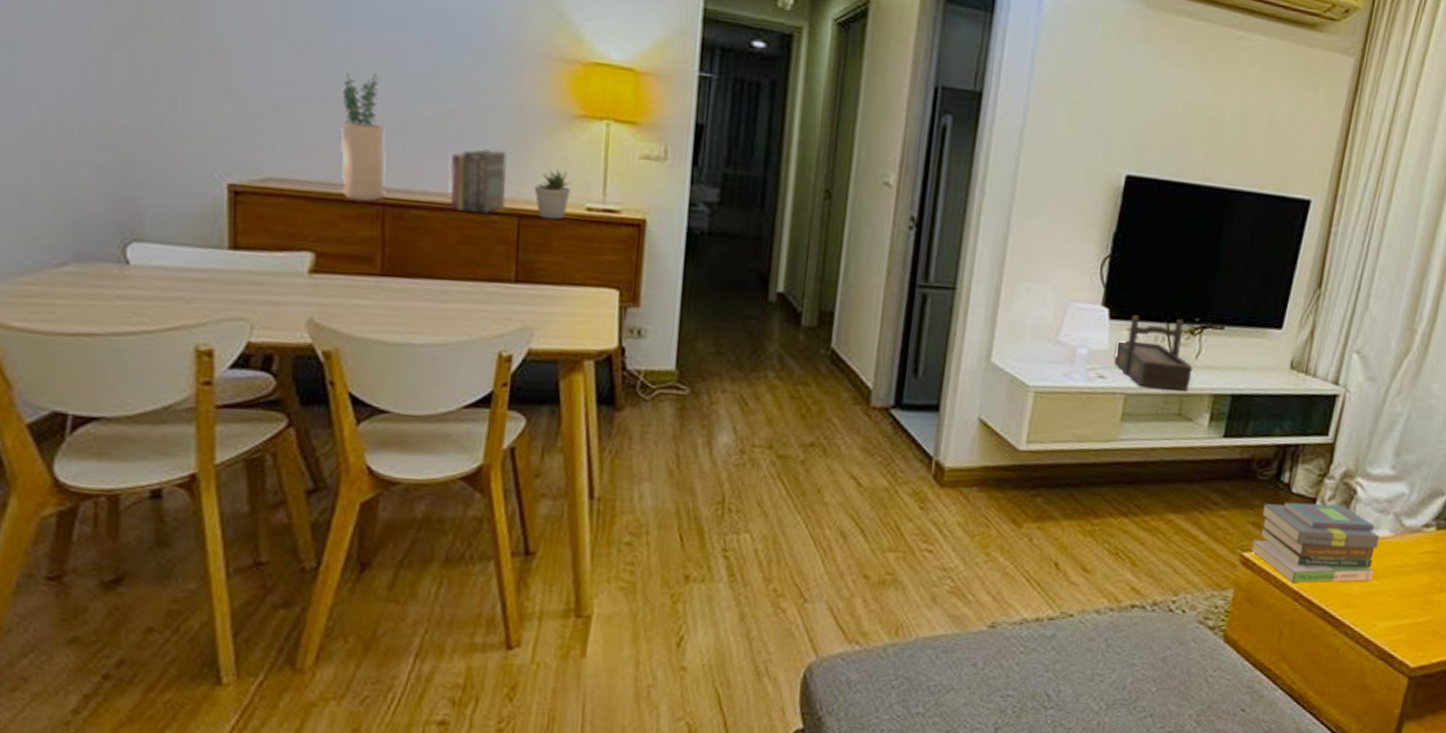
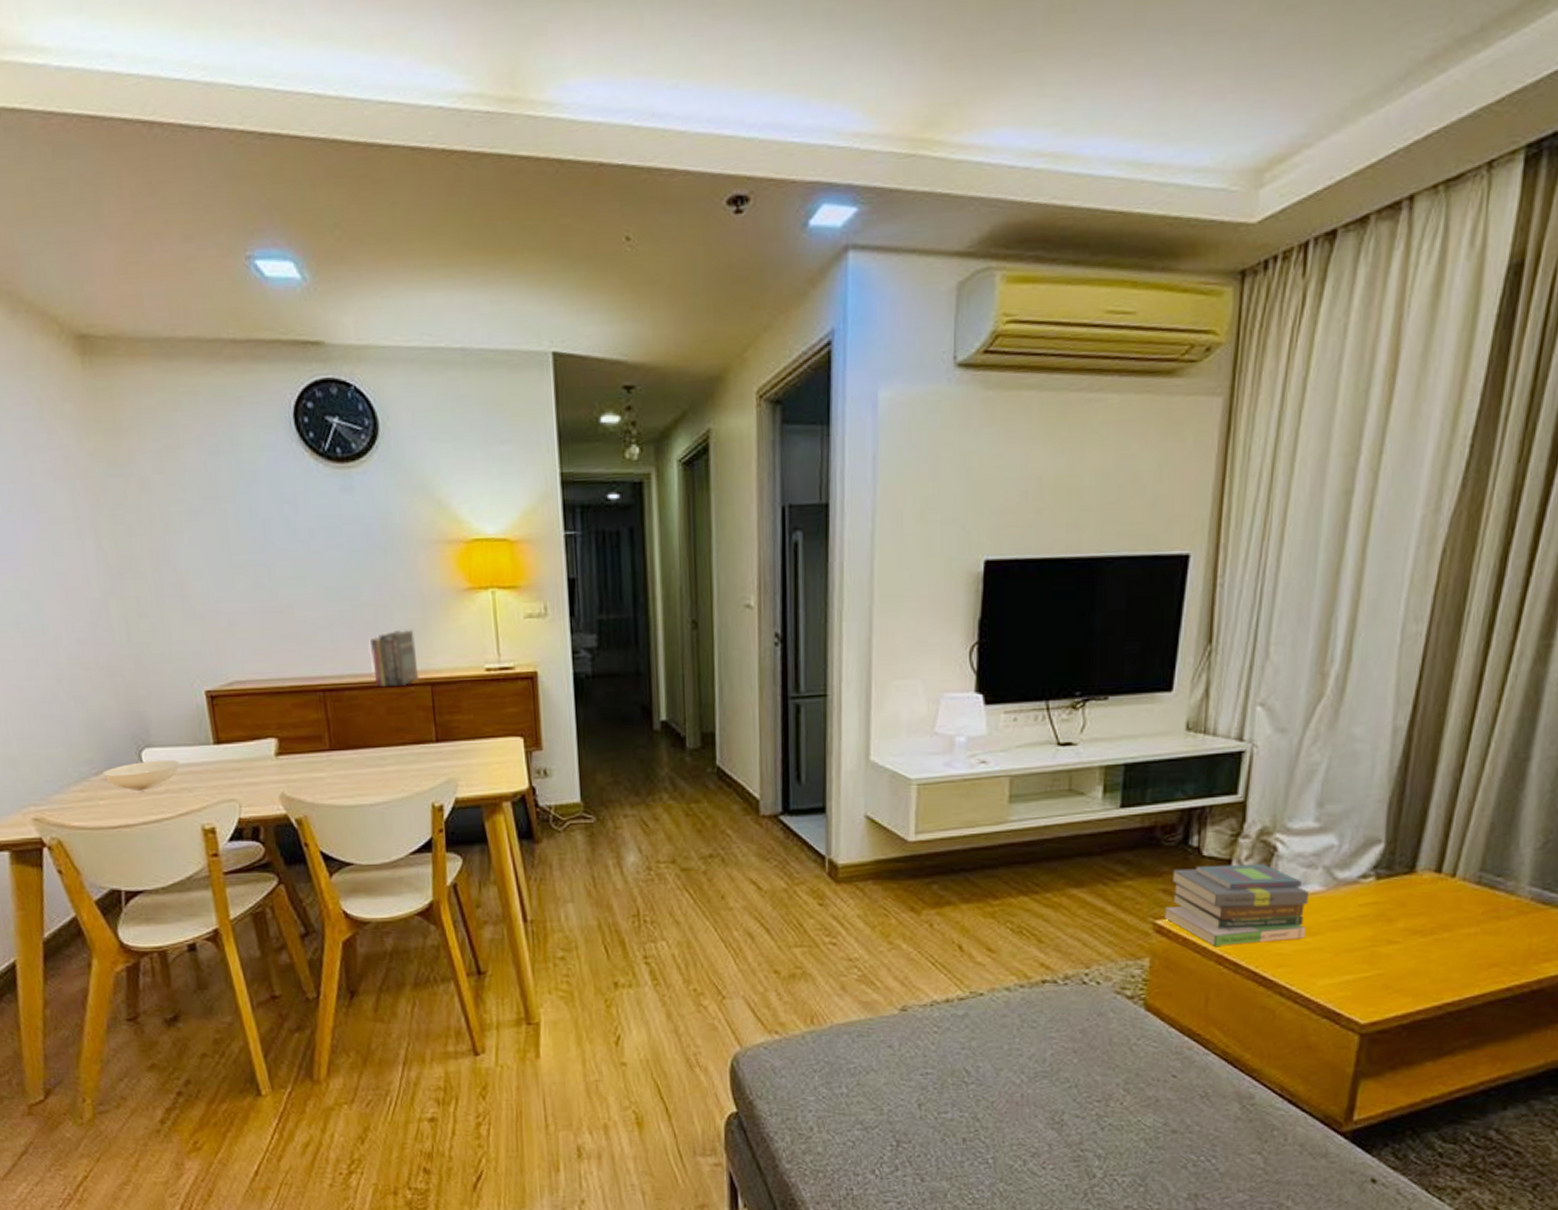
bowl: none [66,258,178,294] -> present [102,759,180,791]
vase: present [341,72,385,203] -> none [278,580,323,691]
potted plant: present [534,169,571,220] -> none [440,638,470,683]
decorative box: present [1114,315,1193,391] -> none [994,696,1079,767]

